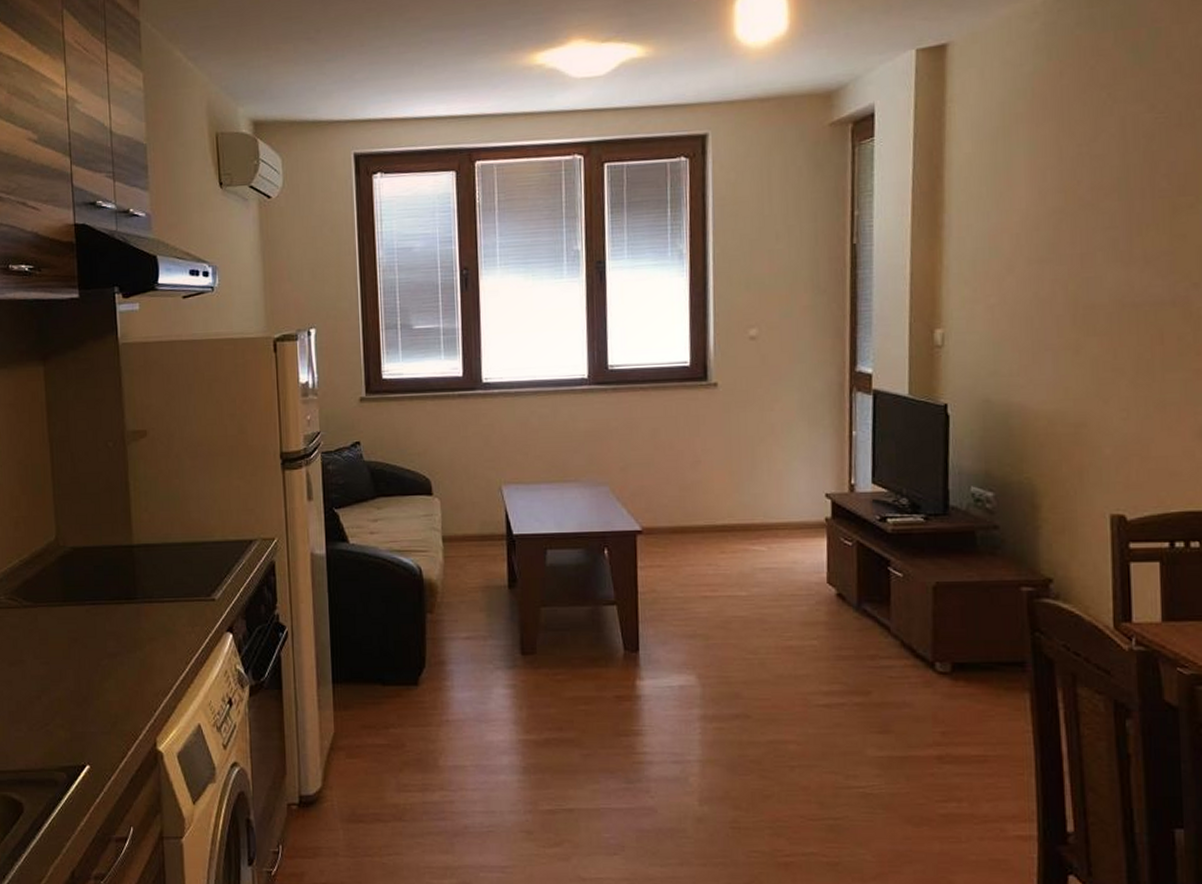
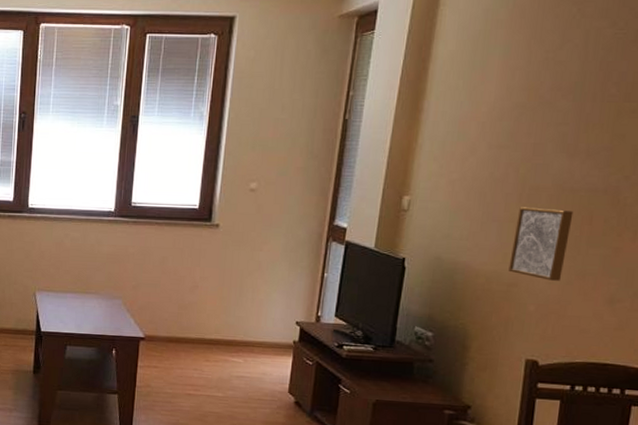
wall art: none [1073,329,1140,416] -> present [508,207,574,281]

